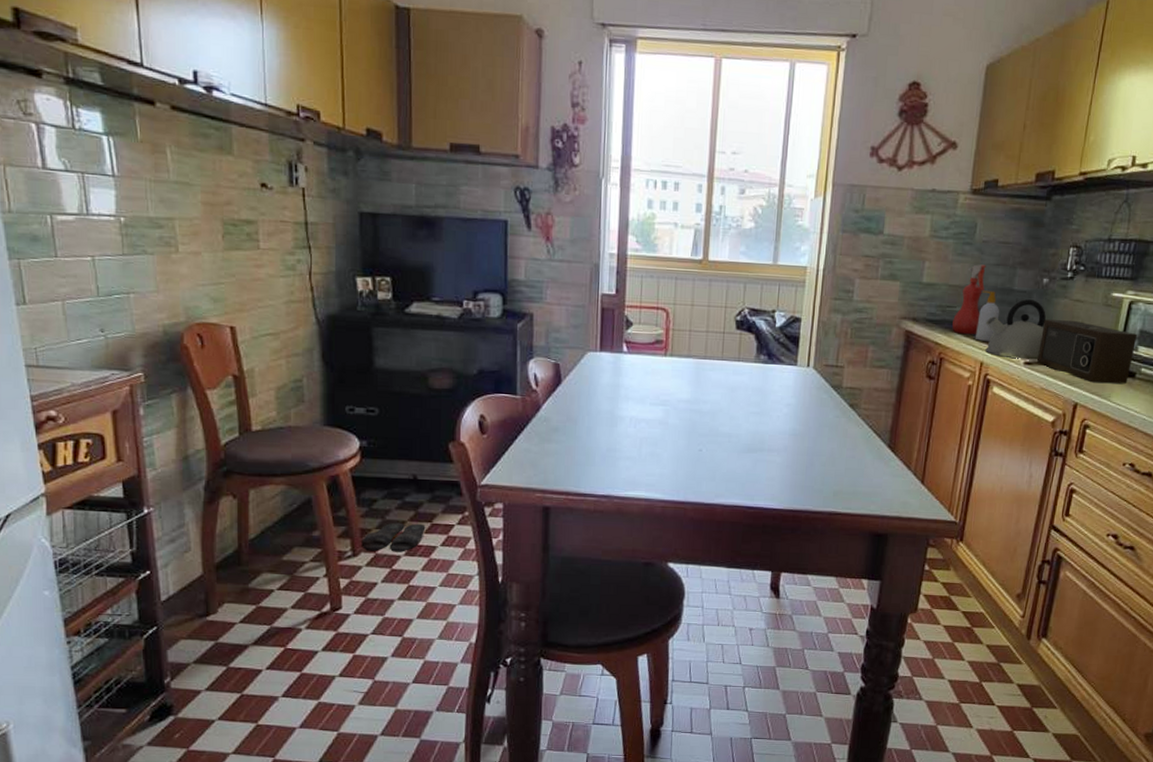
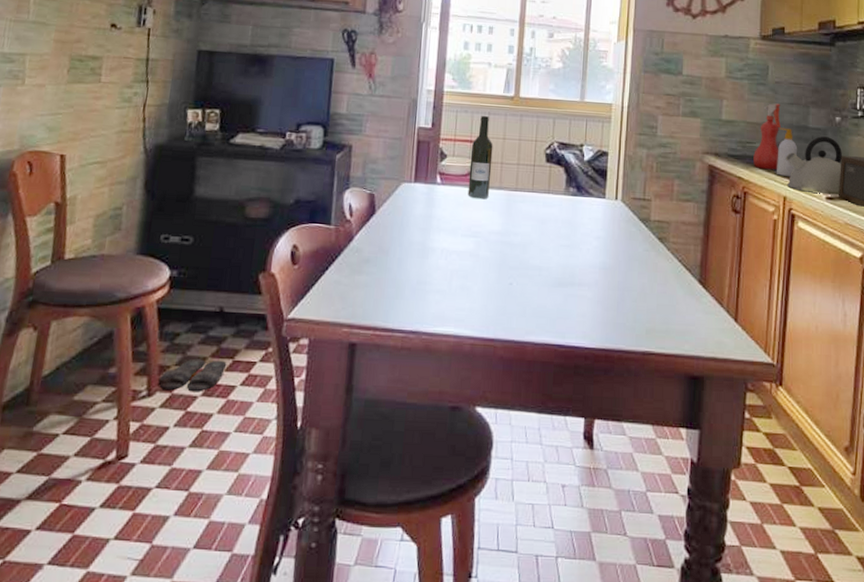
wine bottle: none [655,281,681,368] -> present [467,116,493,200]

